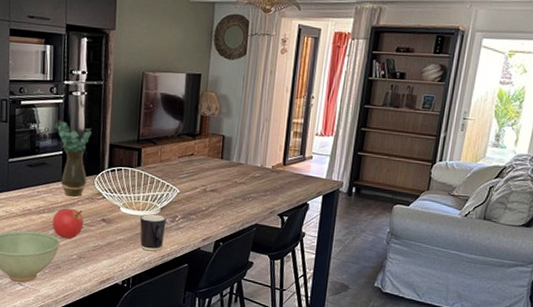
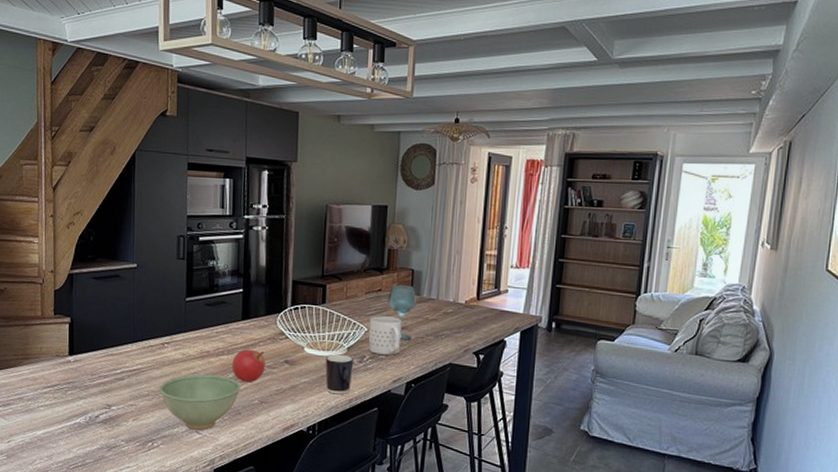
vase: present [55,119,92,197] -> none [234,255,274,337]
mug: none [180,179,213,216] -> present [368,316,402,355]
wine glass: none [199,149,227,202] -> present [387,284,417,340]

